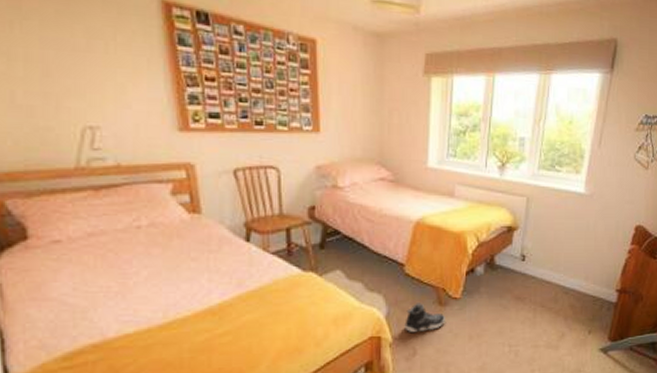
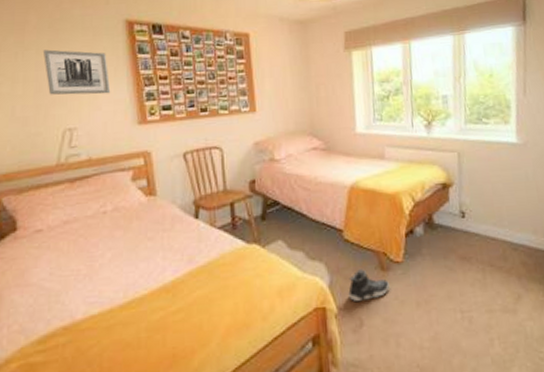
wall art: none [49,23,143,90] -> present [42,49,111,95]

